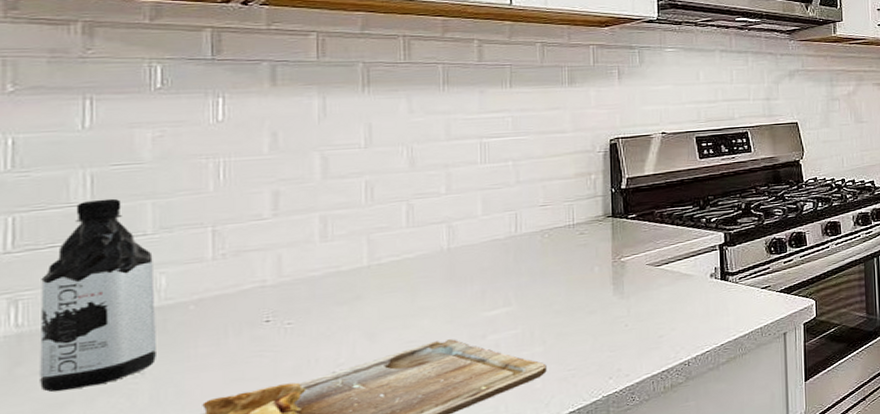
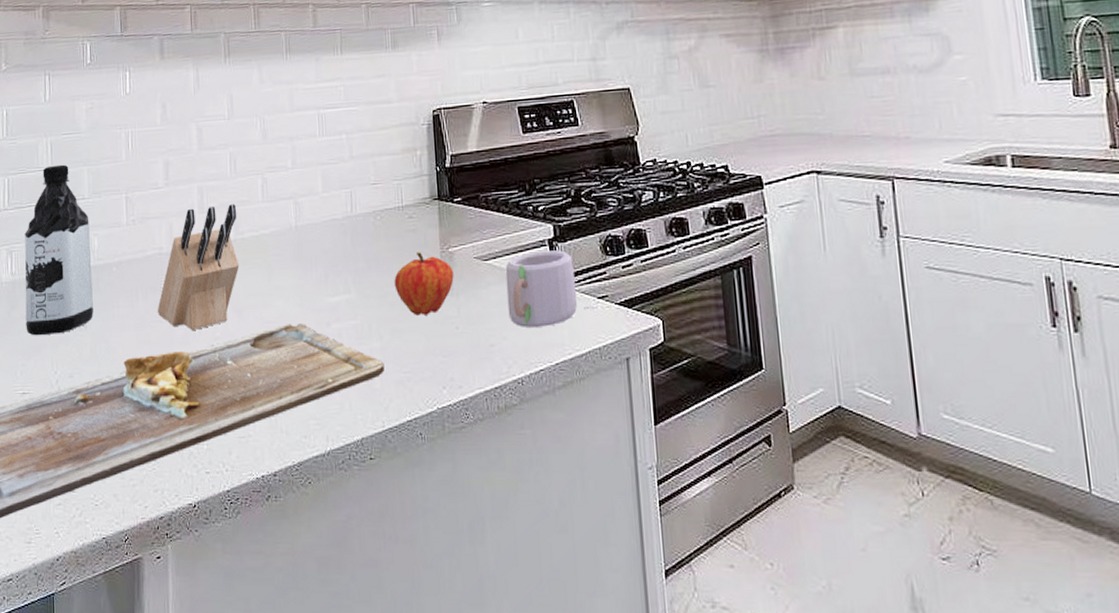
knife block: none [255,231,374,360] -> present [157,204,240,330]
fruit: none [561,263,625,319] -> present [394,252,454,316]
mug: none [677,253,760,319] -> present [505,250,597,327]

